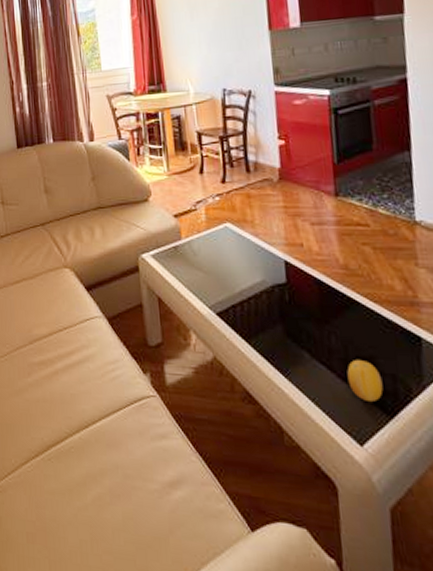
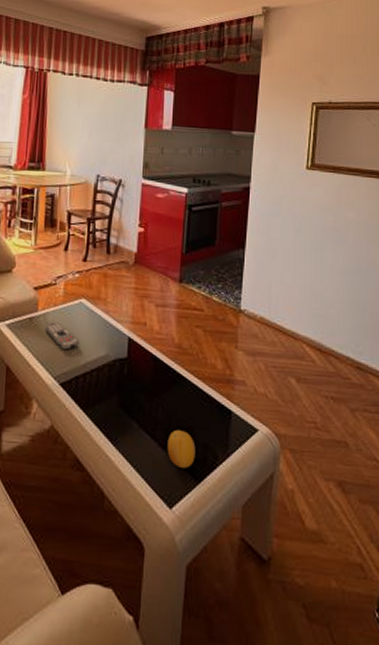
remote control: none [192,249,231,278] -> present [45,322,79,351]

